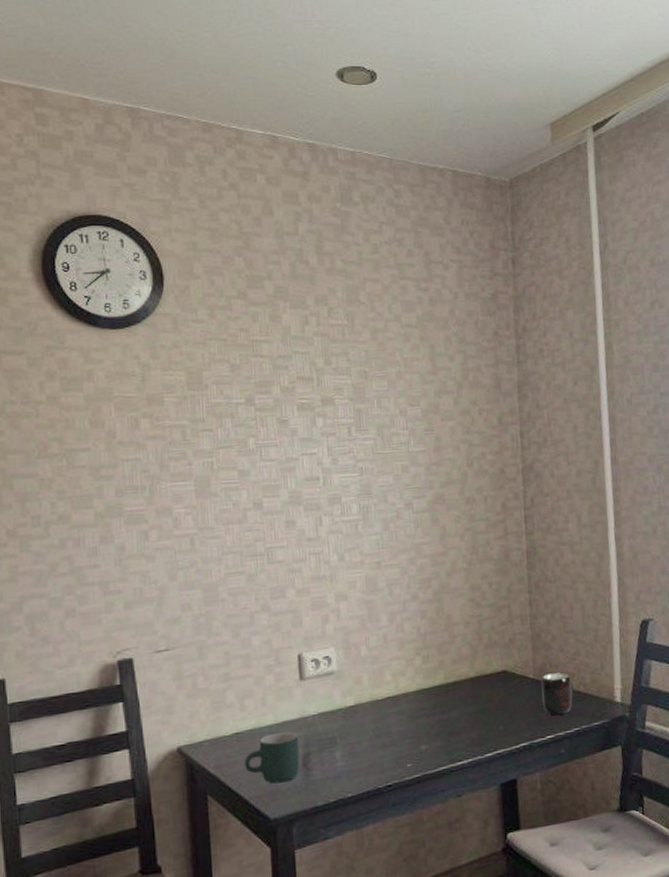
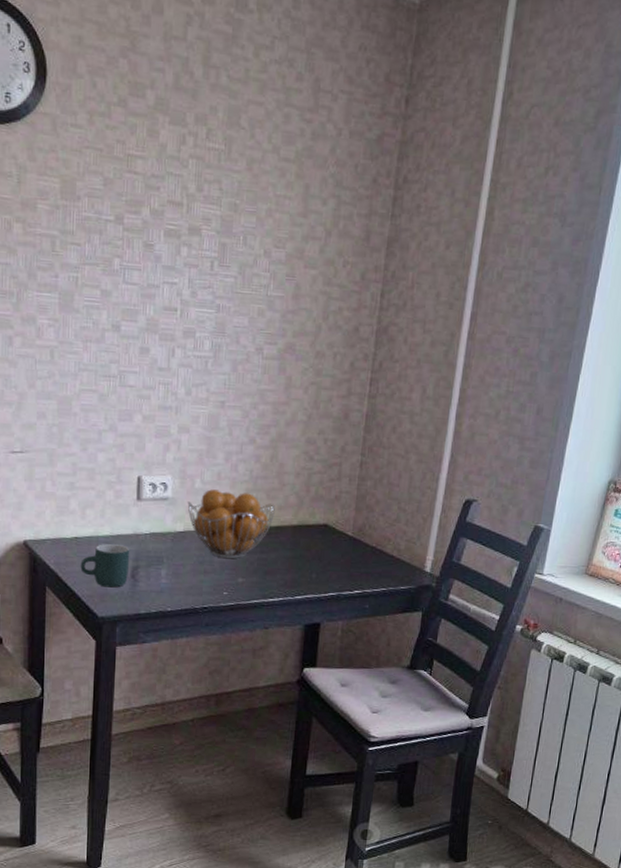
fruit basket: none [355,652,450,727] -> present [187,489,275,558]
mug: present [541,672,574,716] -> none [356,534,388,574]

